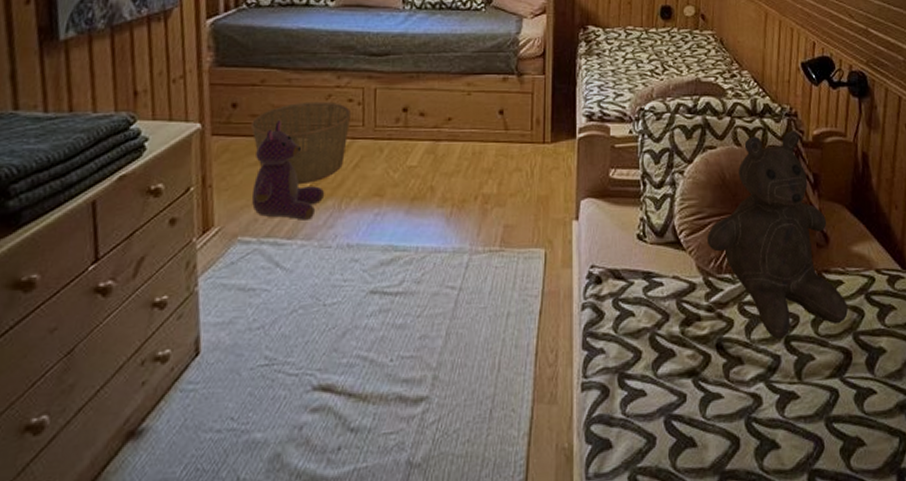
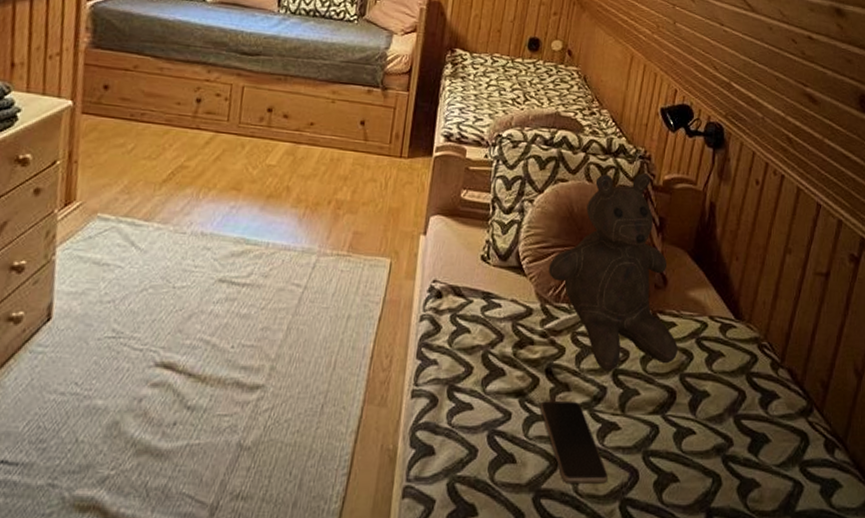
basket: present [251,101,352,185] -> none [120,91,218,171]
teddy bear: present [252,120,325,220] -> none [114,106,185,205]
mobile phone: none [714,374,792,463] -> present [539,400,608,485]

